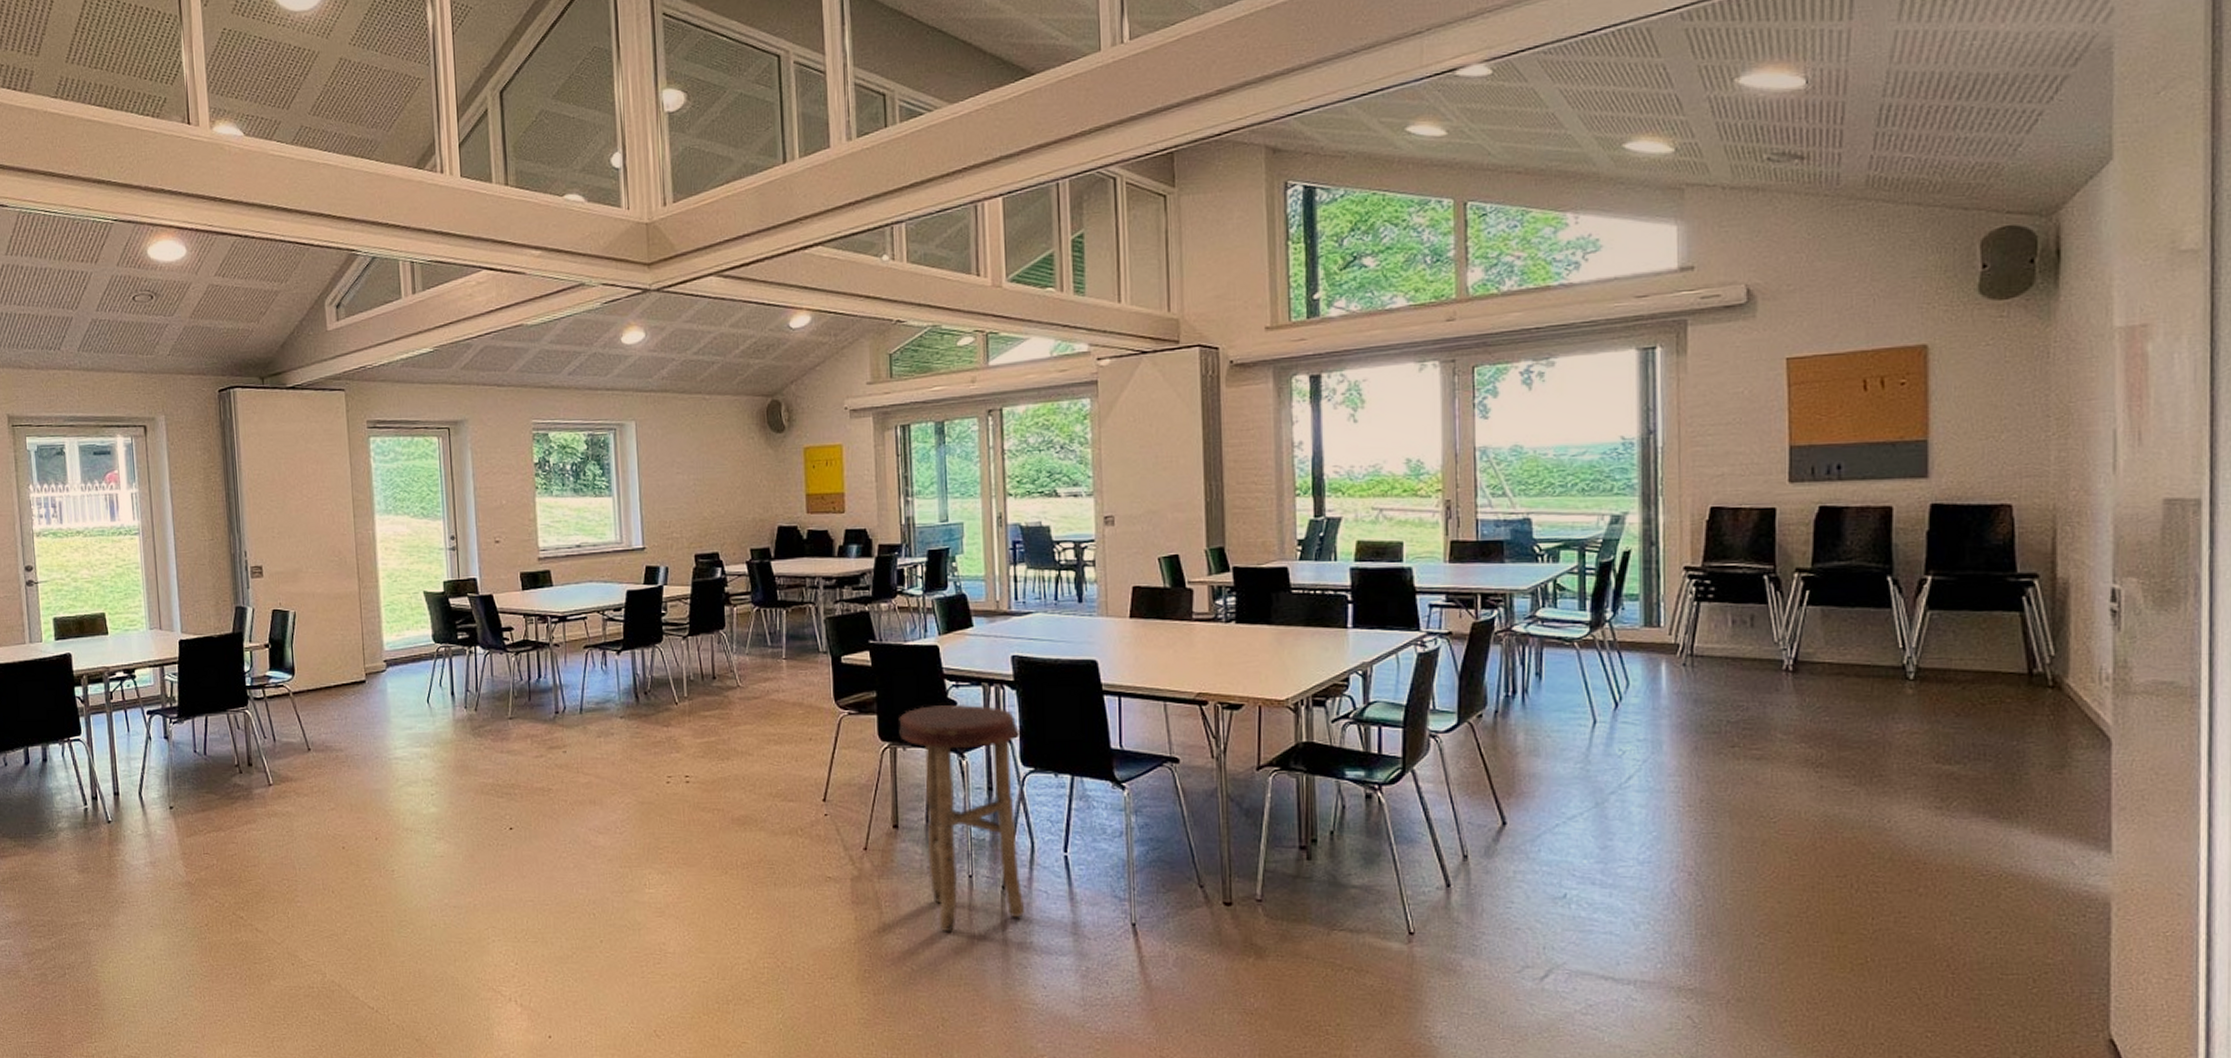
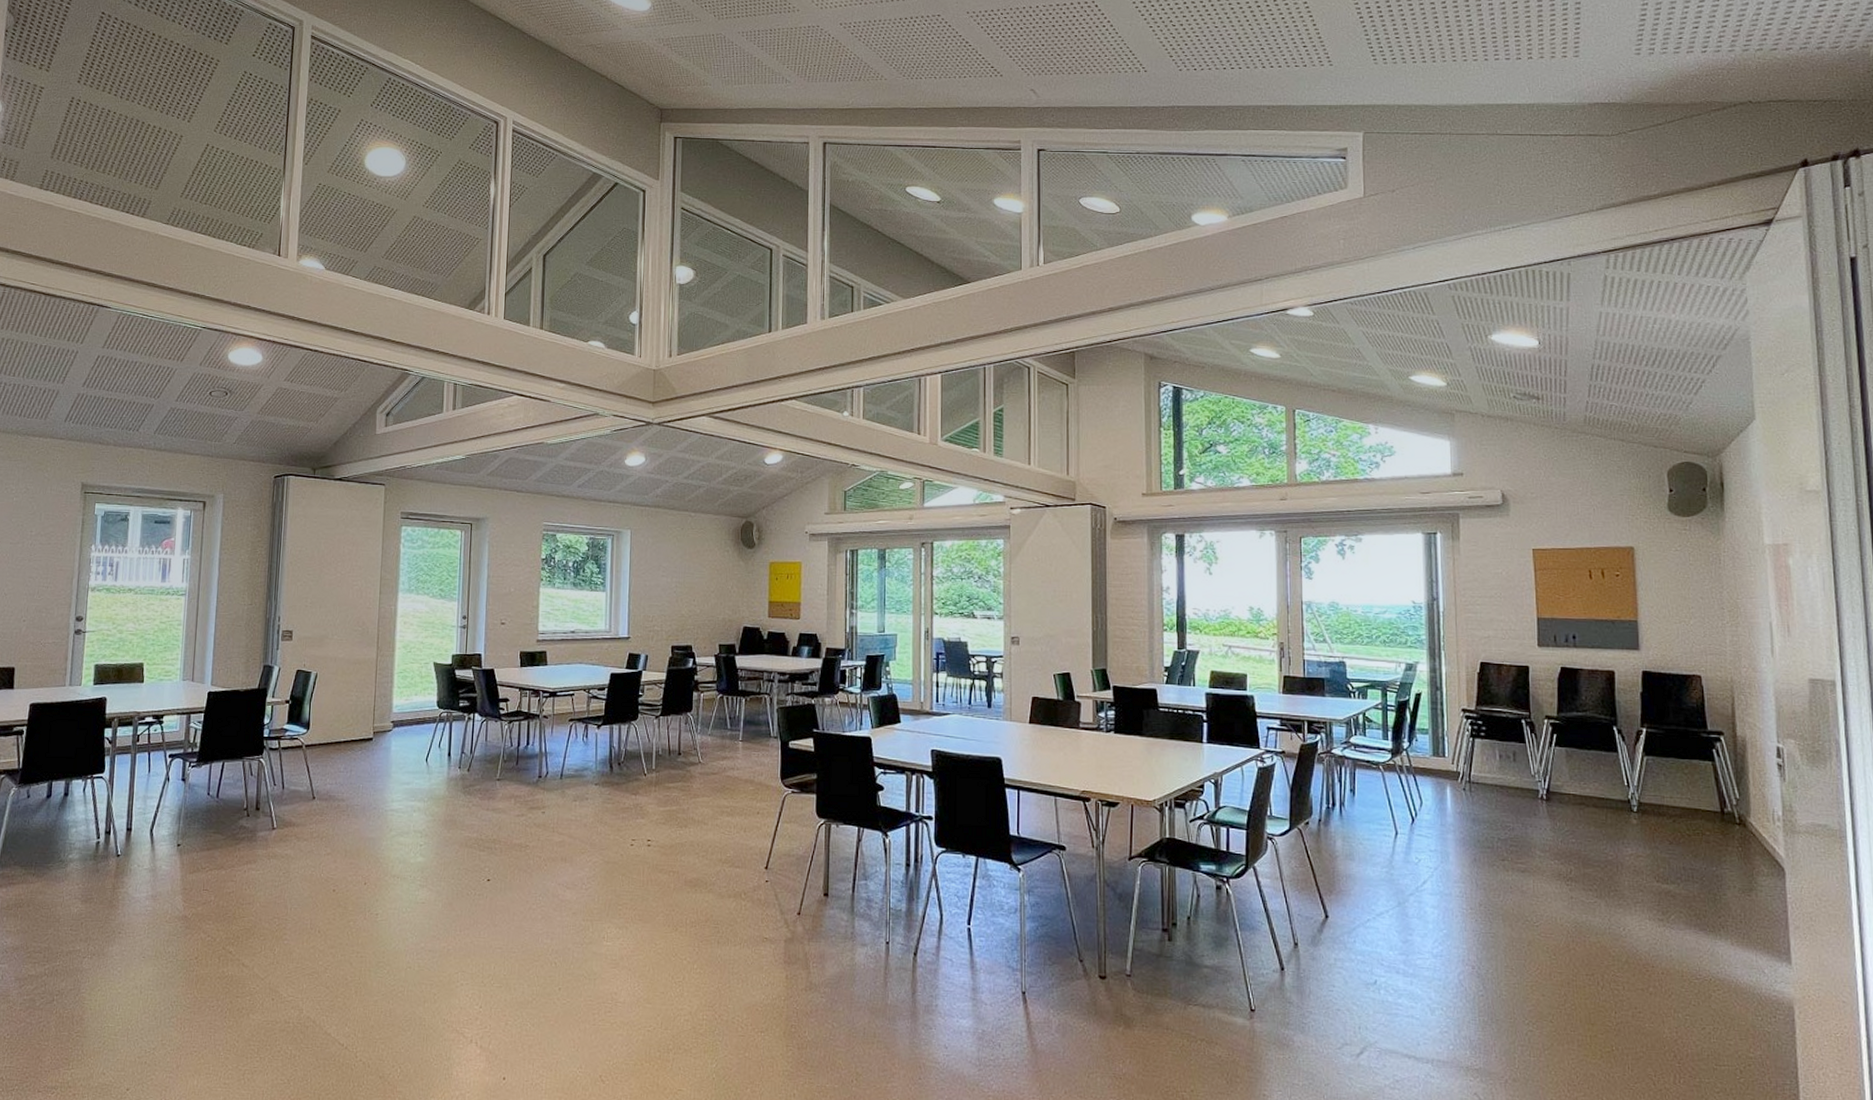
stool: present [899,705,1025,932] -> none [834,789,935,993]

